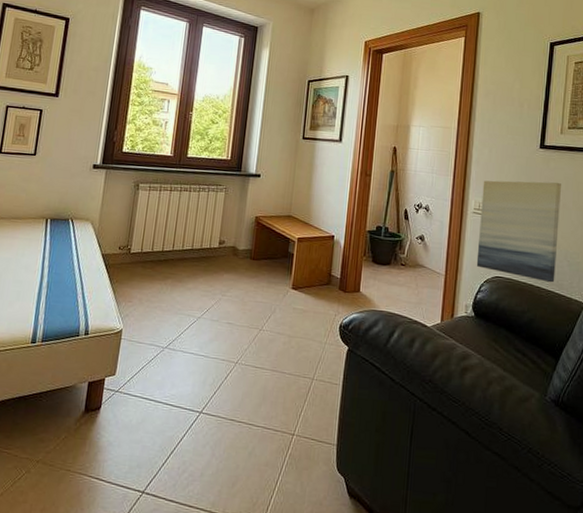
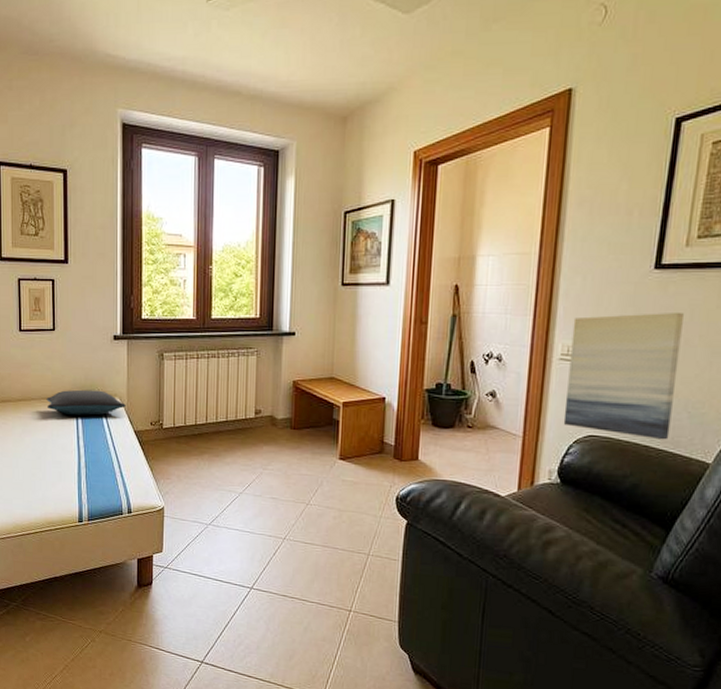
pillow: none [16,211,97,237] -> present [46,389,126,416]

